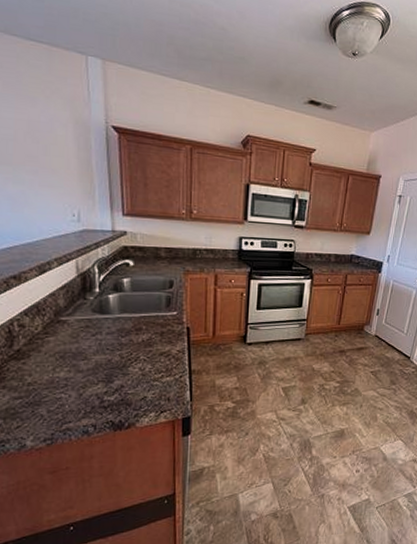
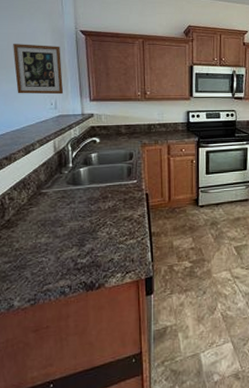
wall art: none [22,134,90,205] -> present [13,44,64,95]

